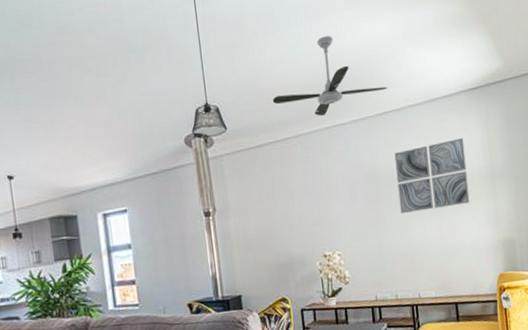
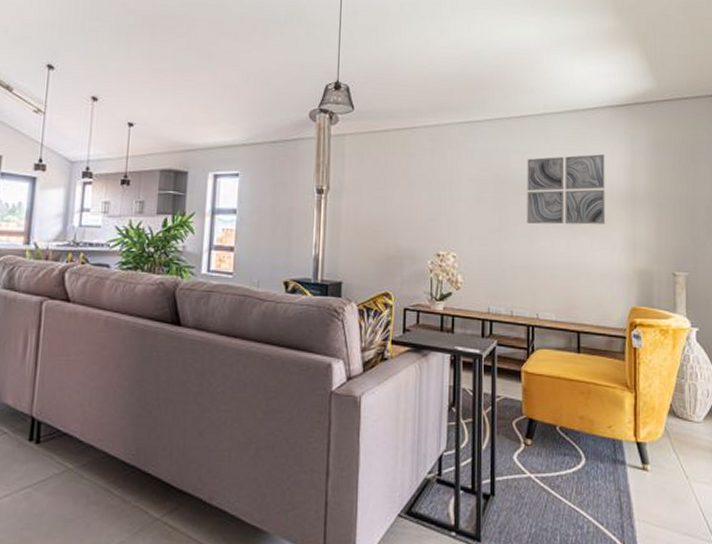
ceiling fan: present [272,36,388,116] -> none [405,32,529,110]

